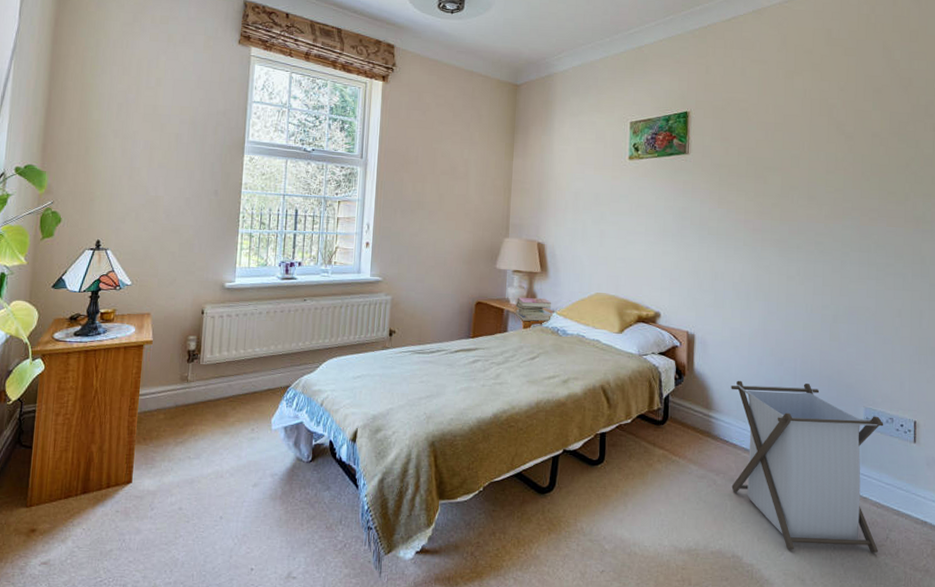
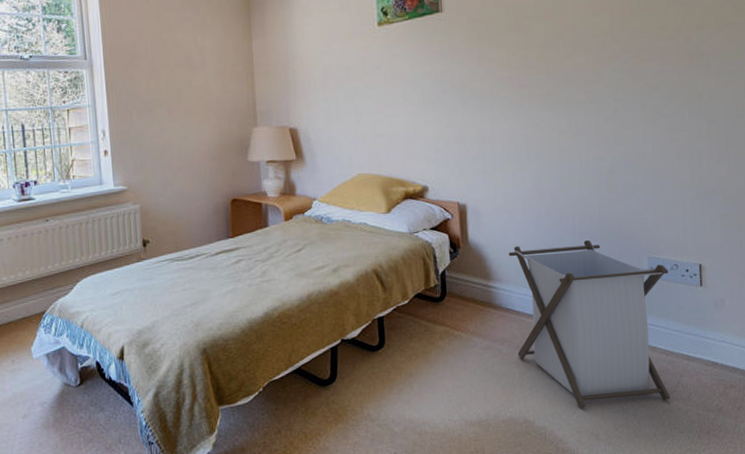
books: present [515,297,554,322] -> none [274,186,316,213]

